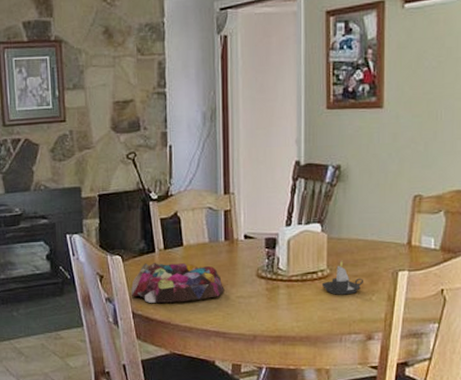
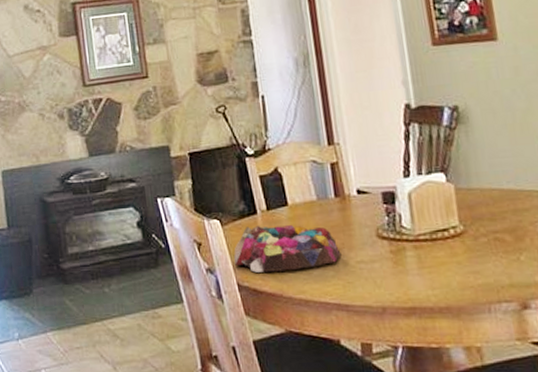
candle: present [321,260,363,295] -> none [455,214,506,256]

